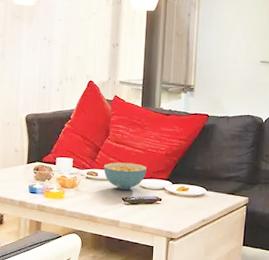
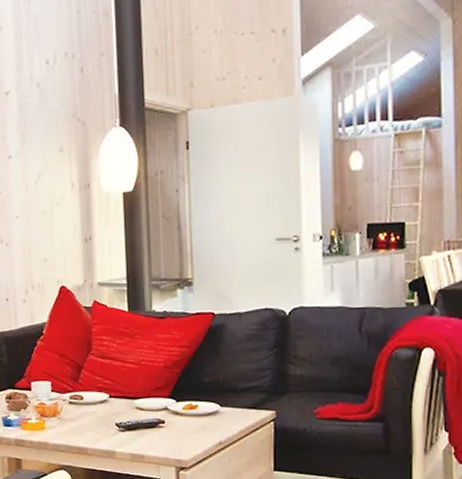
cereal bowl: present [103,162,147,190] -> none [89,380,142,414]

